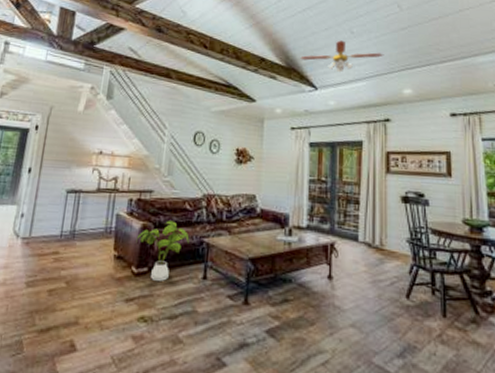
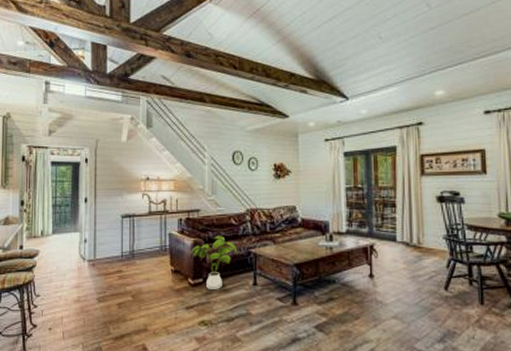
ceiling fan: present [300,40,384,73] -> none [329,47,415,81]

